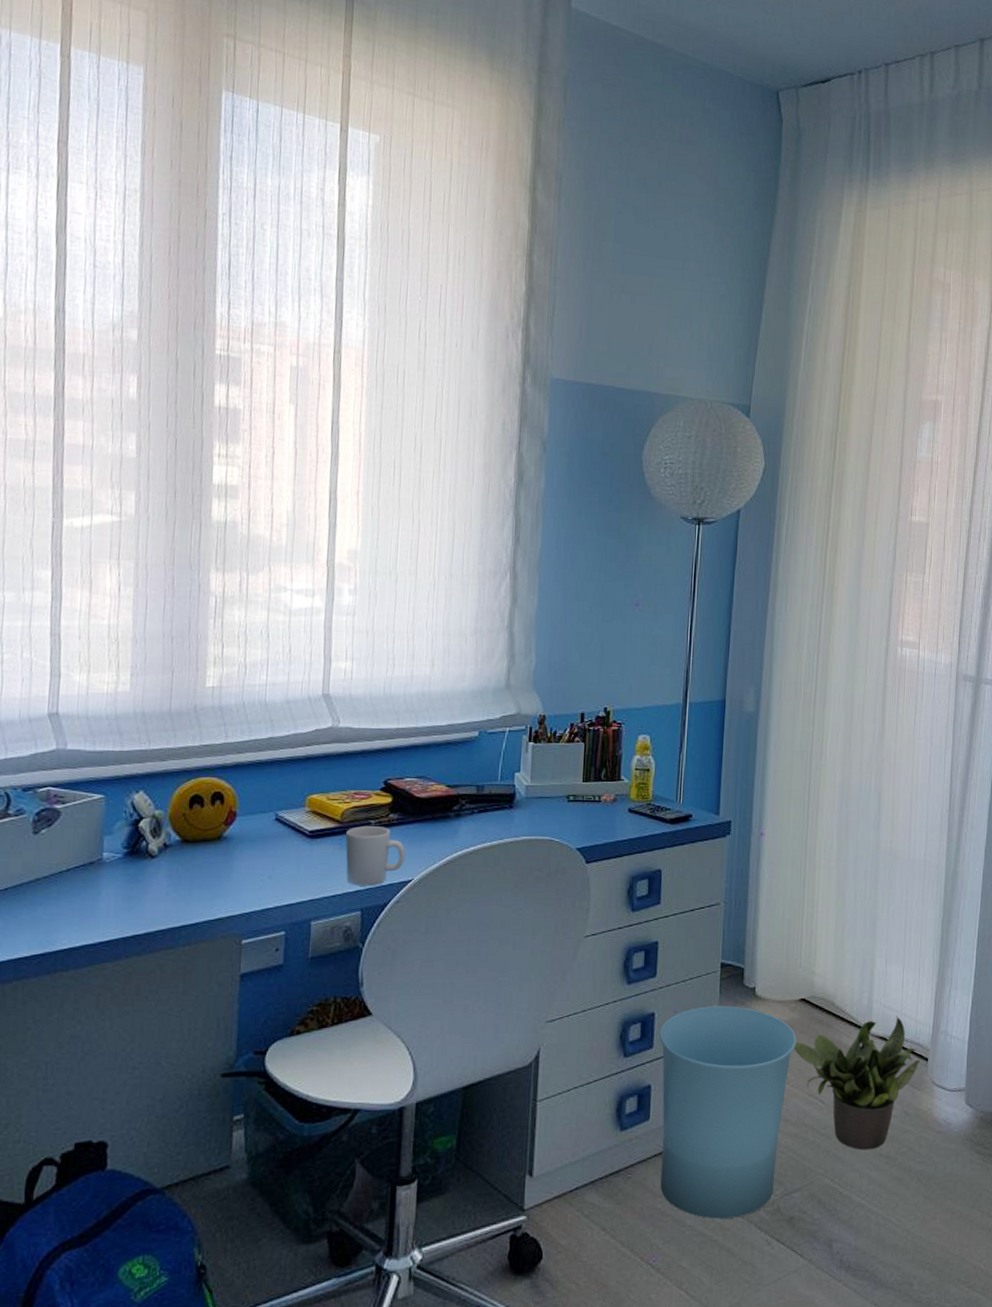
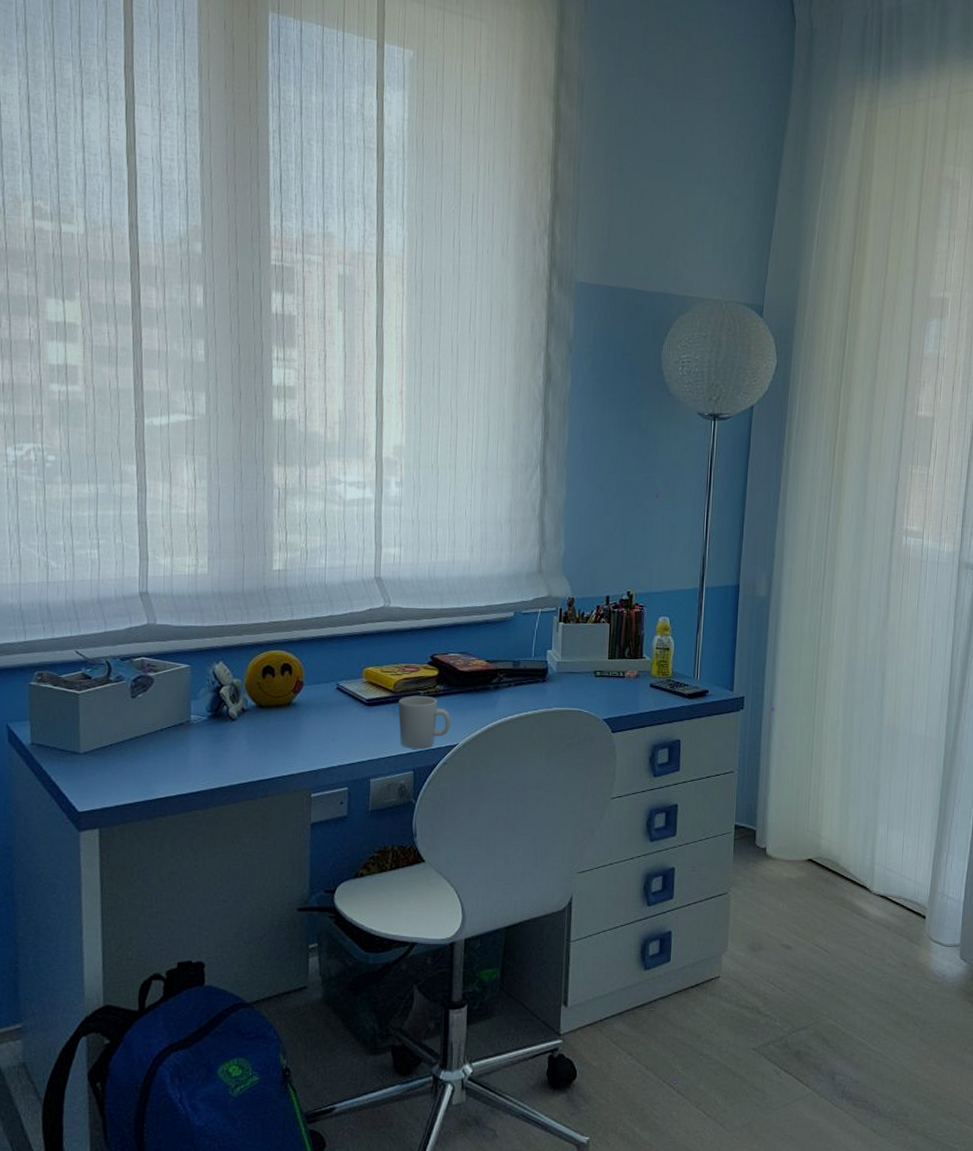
waste bin: present [659,1006,797,1219] -> none [679,863,804,1050]
potted plant: present [794,1016,920,1150] -> none [801,877,918,996]

